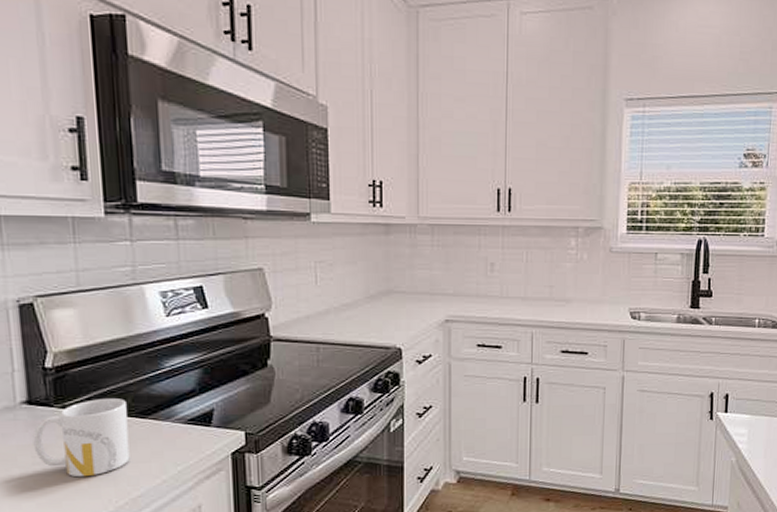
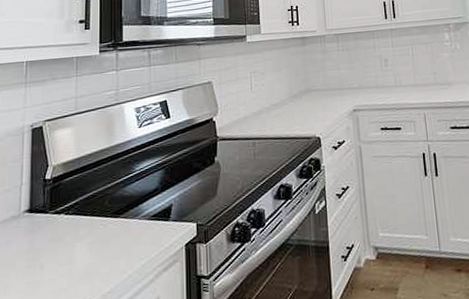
mug: present [32,398,130,478] -> none [29,201,104,277]

